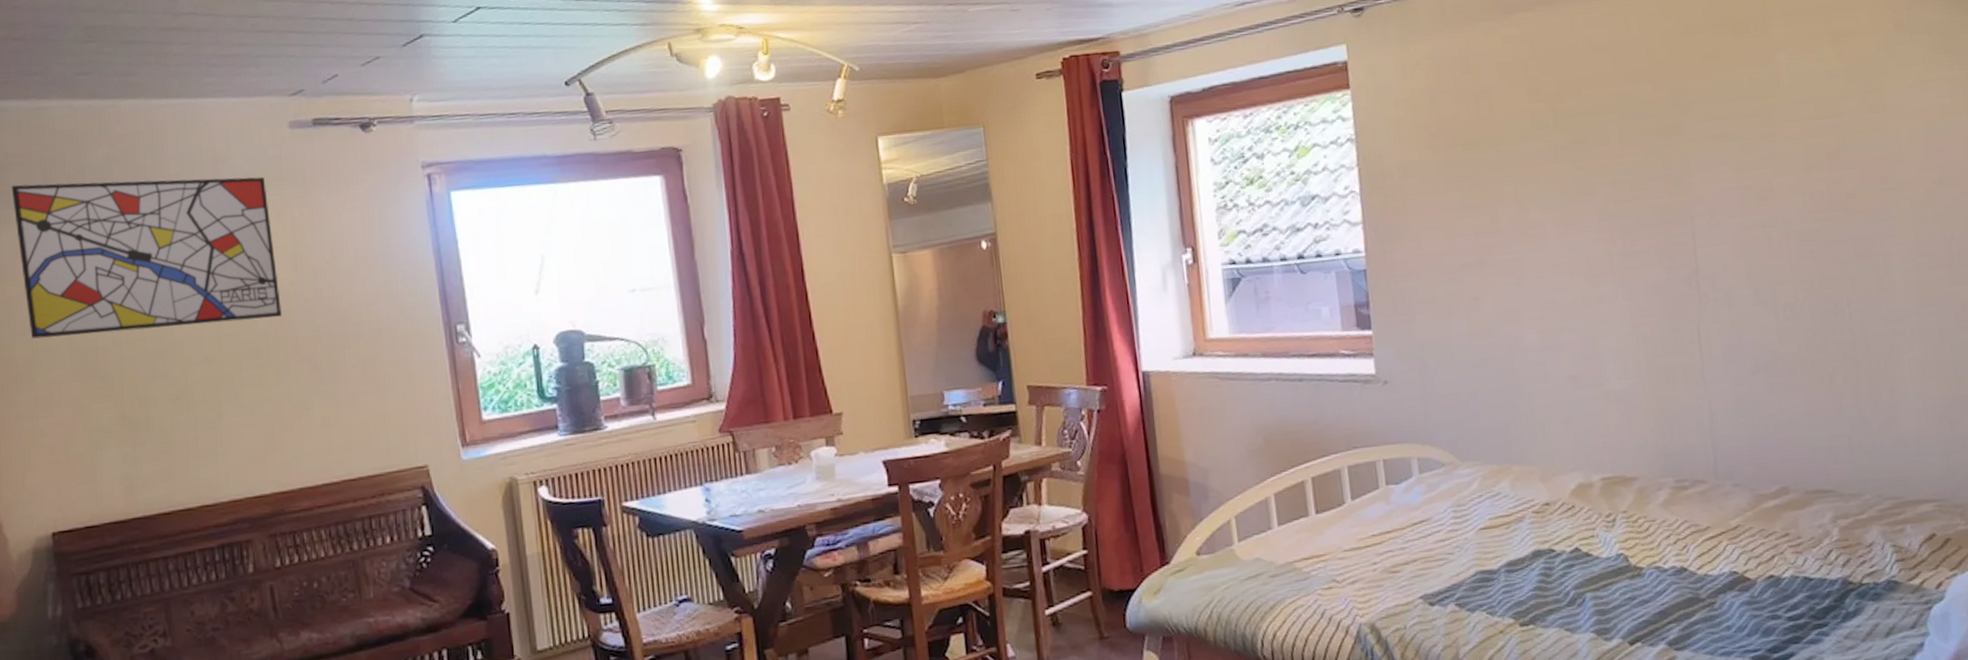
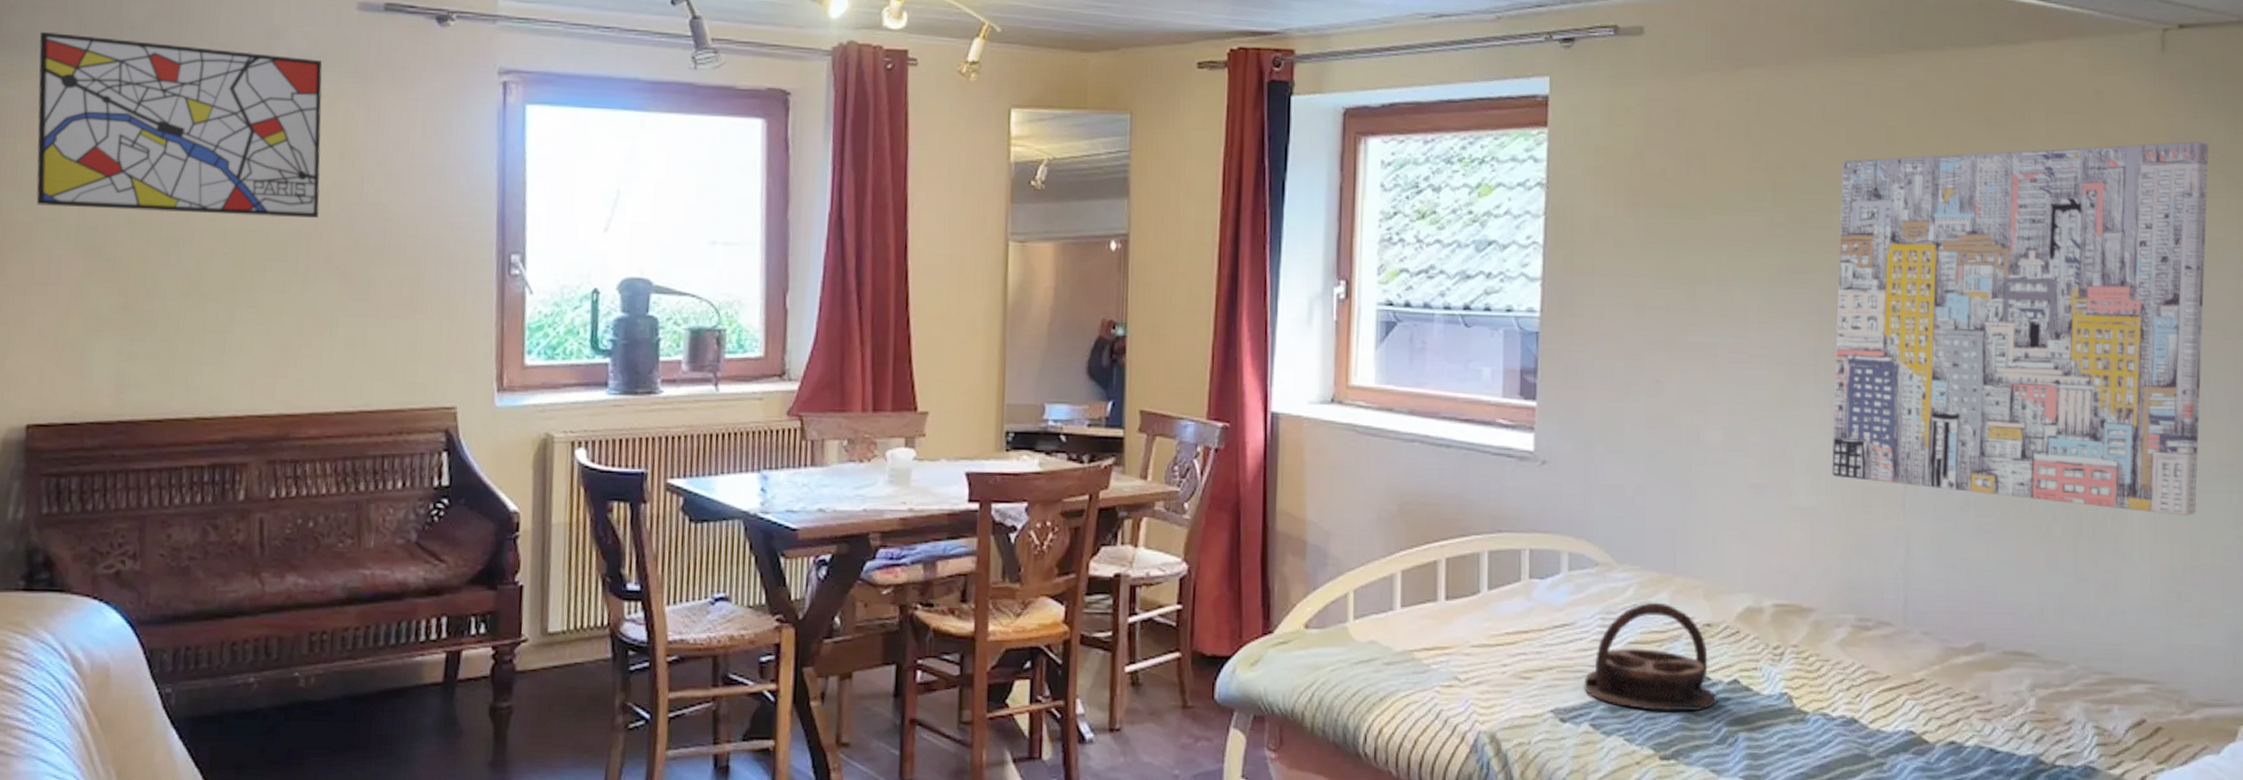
serving tray: none [1445,490,1563,586] -> present [1584,602,1717,712]
wall art: none [1611,24,1957,361] -> present [1832,141,2209,516]

